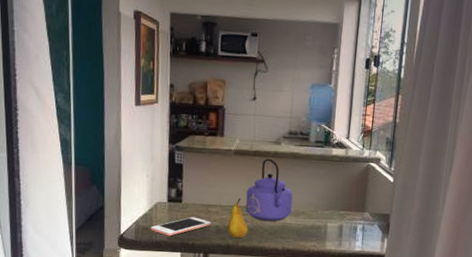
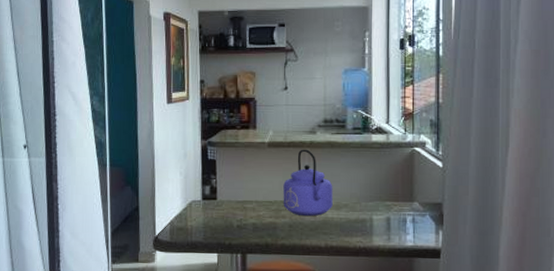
cell phone: present [150,216,211,236] -> none [185,214,248,236]
fruit: present [227,198,248,239] -> none [265,193,287,236]

